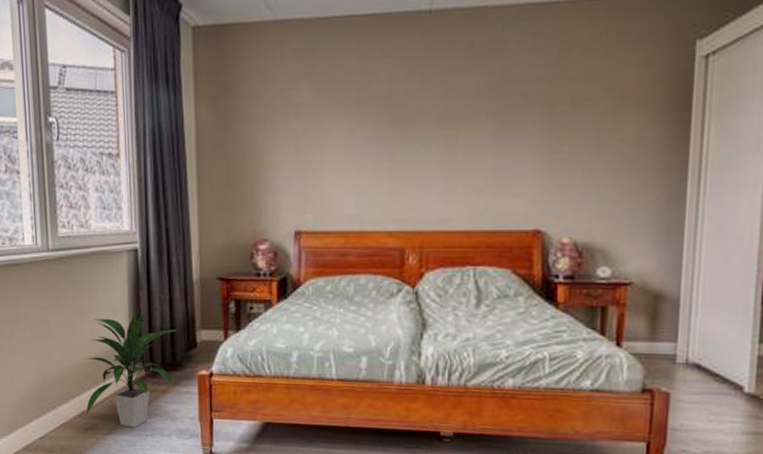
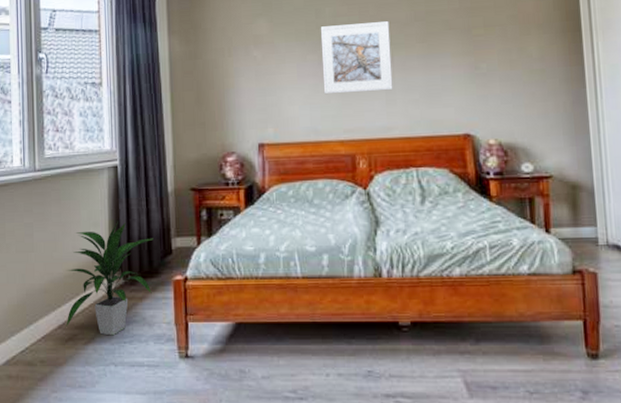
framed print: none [372,91,456,177] -> present [320,21,393,95]

